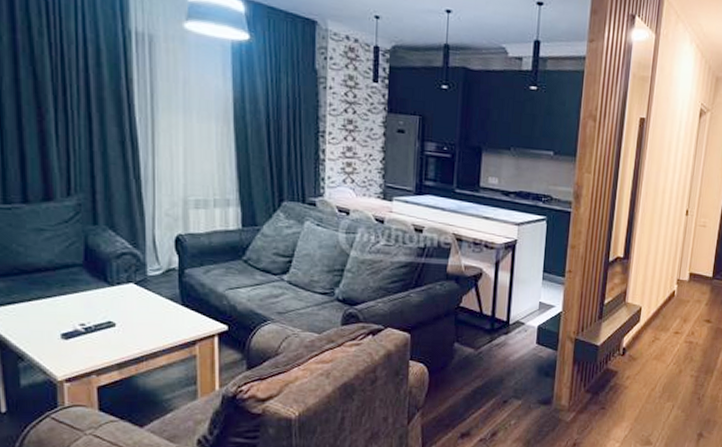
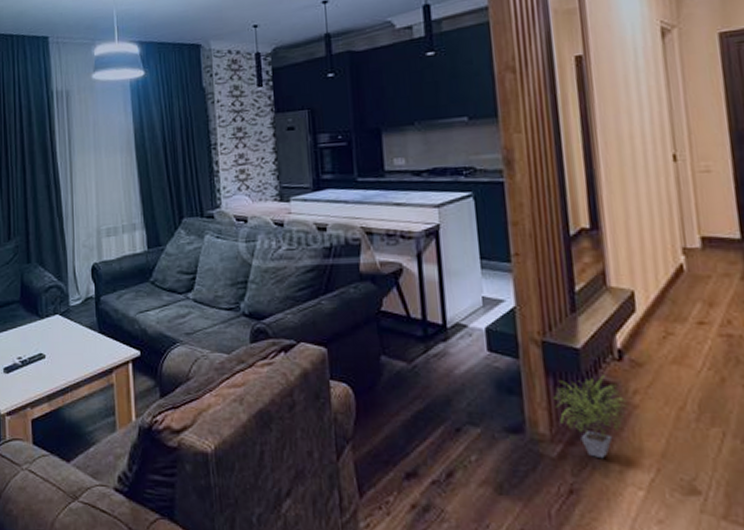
potted plant: none [576,365,622,423] -> present [554,375,628,459]

